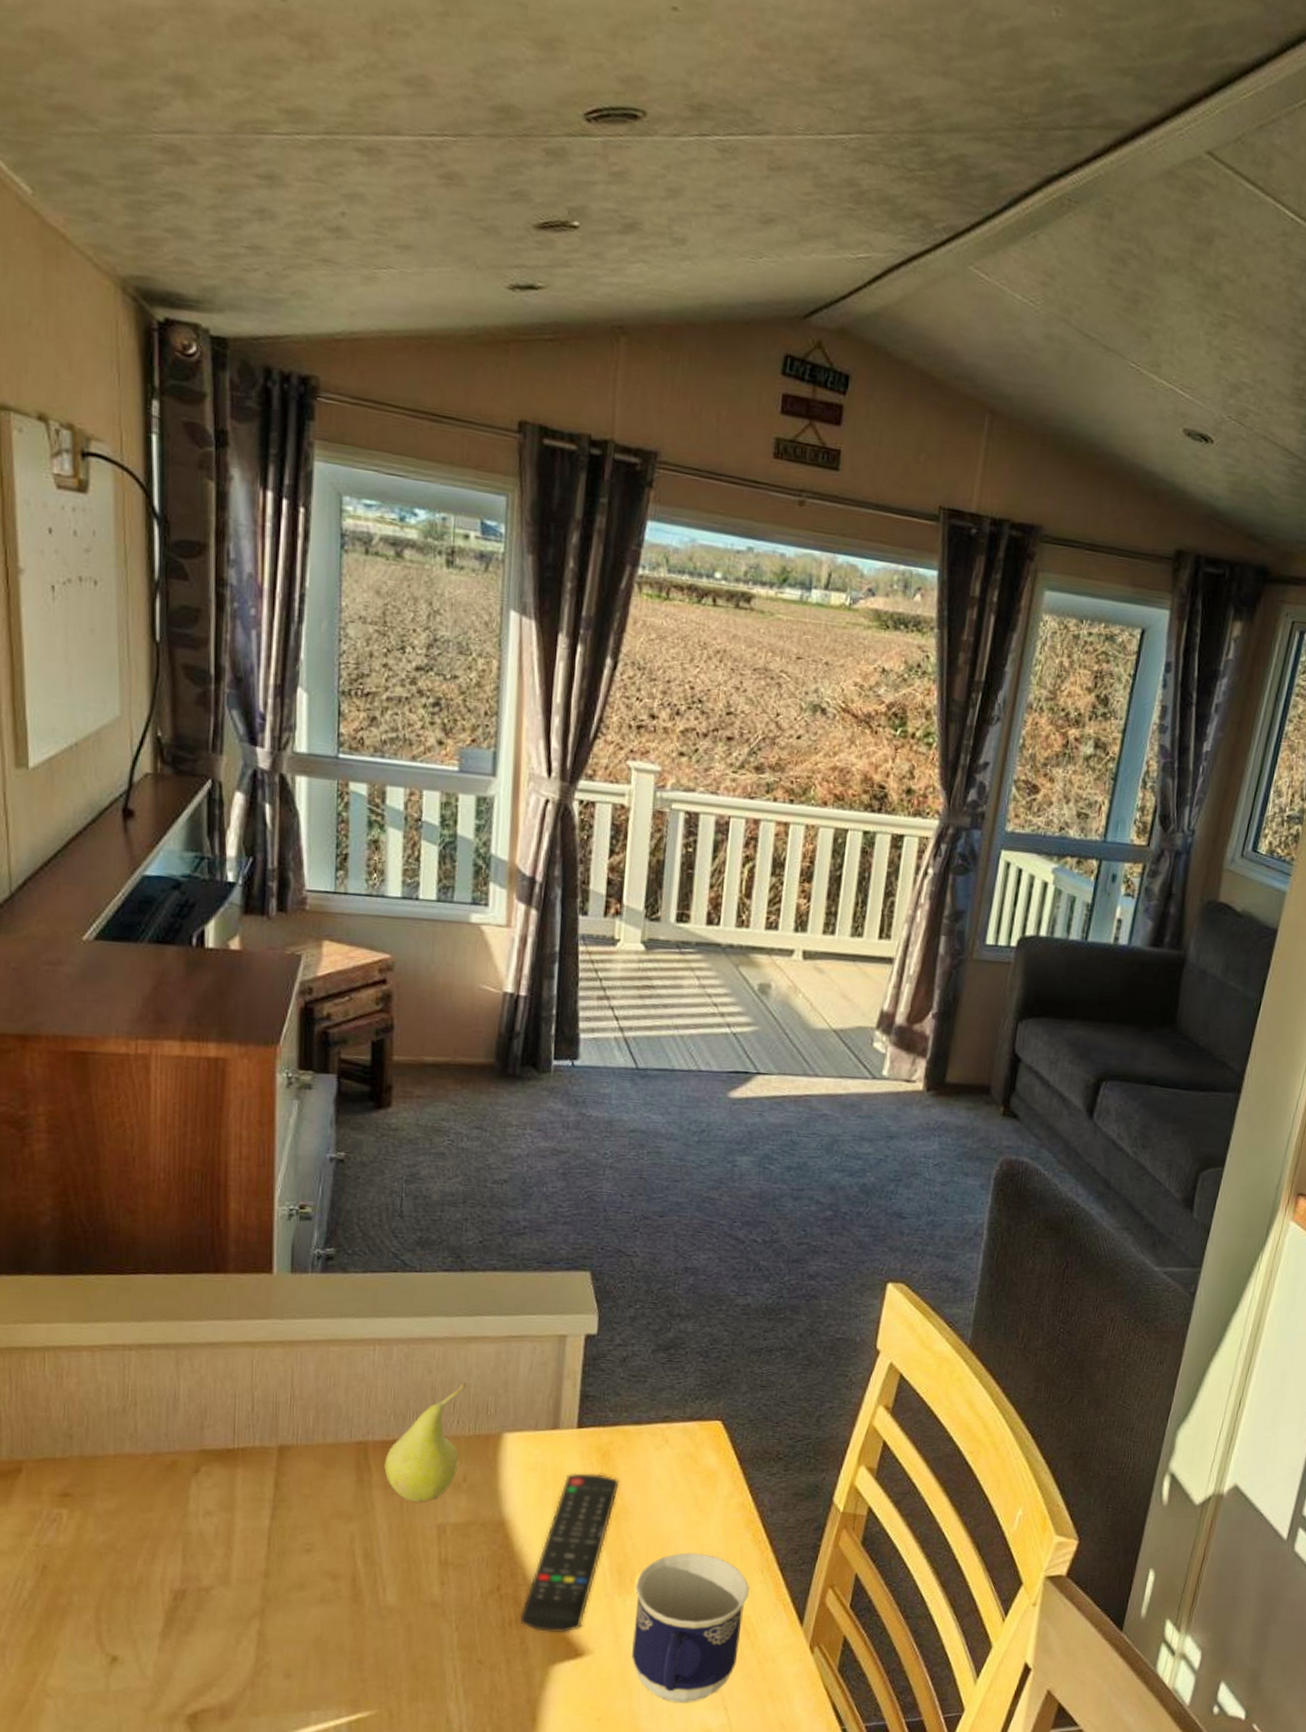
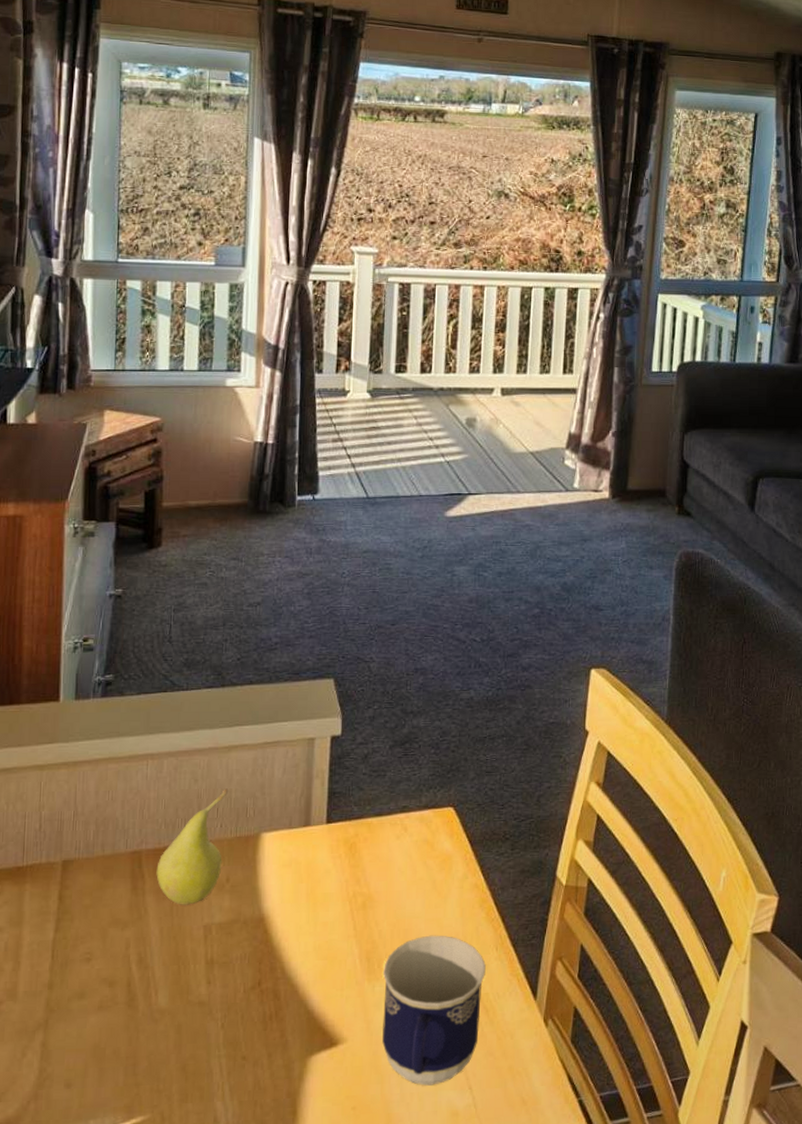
remote control: present [520,1473,620,1632] -> none [279,865,365,1023]

